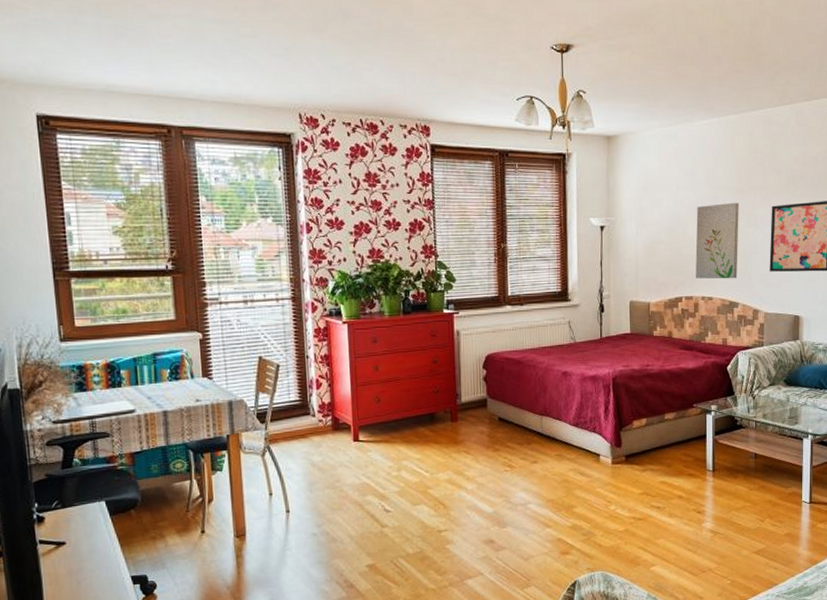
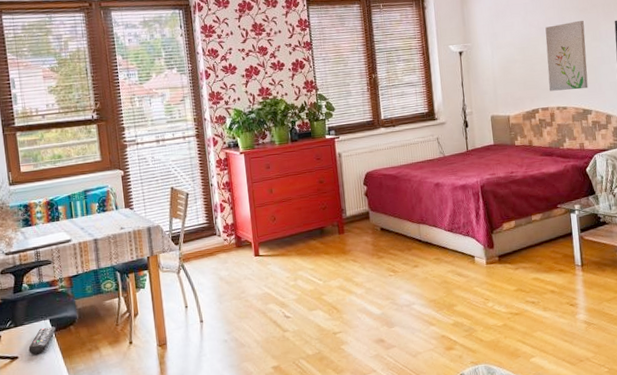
remote control: none [78,509,113,541] -> present [28,326,56,355]

